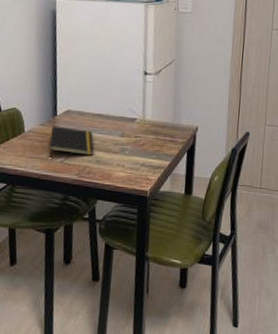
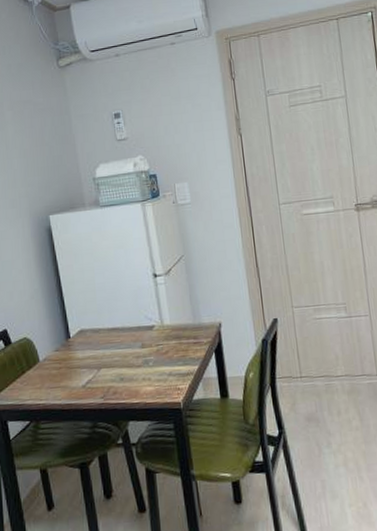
notepad: present [48,125,94,158] -> none [67,347,116,384]

